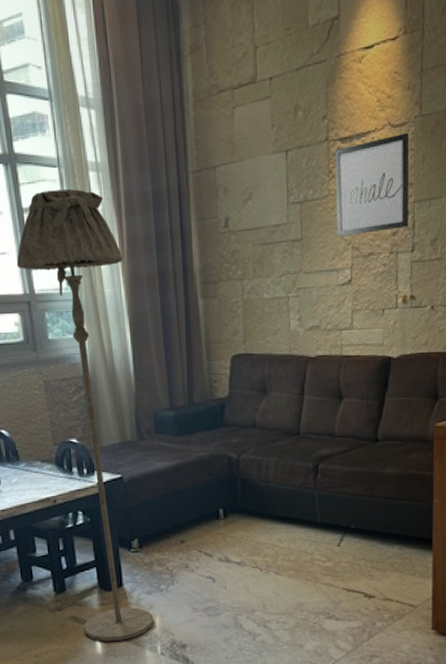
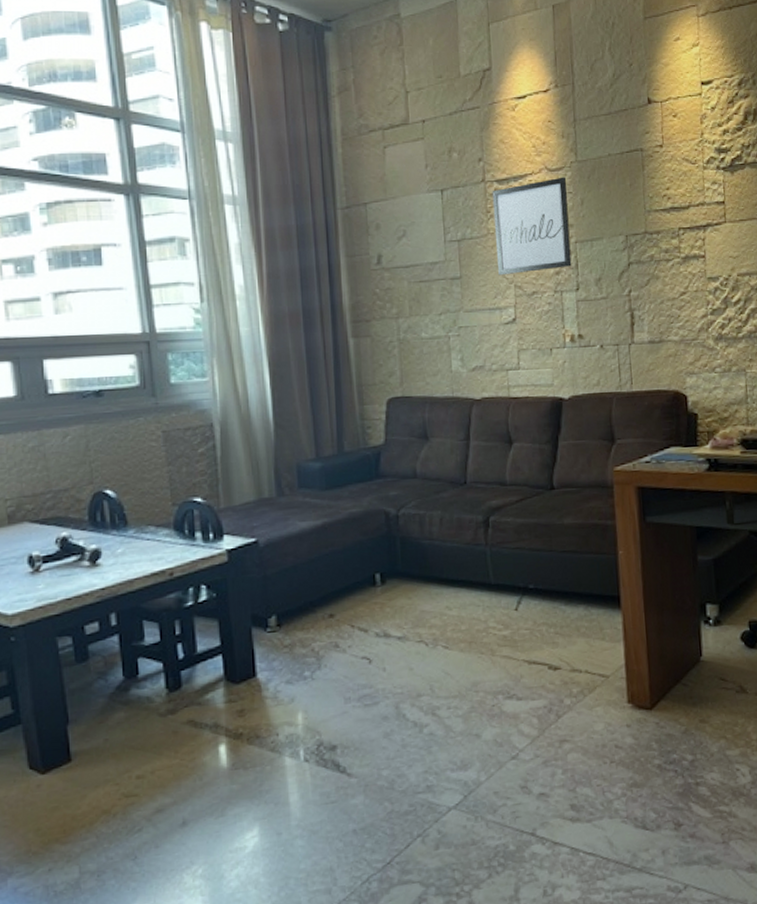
floor lamp: present [16,189,154,642] -> none [135,221,296,751]

